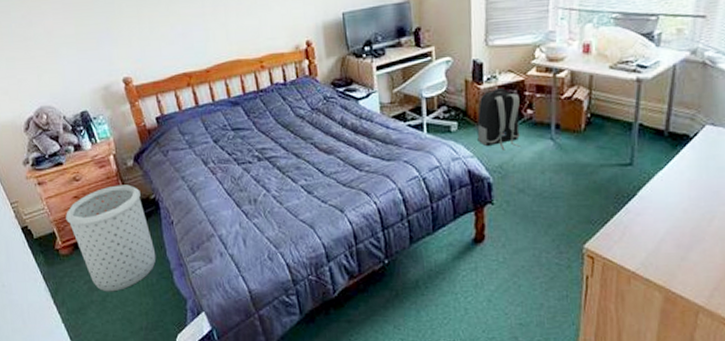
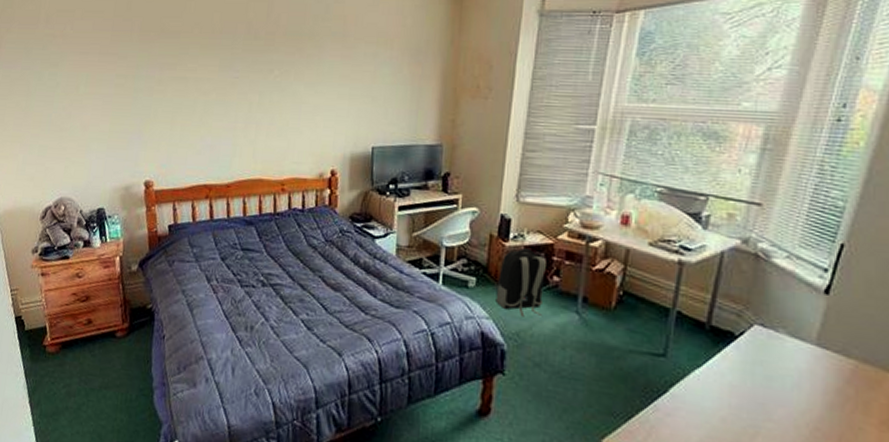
laundry basket: present [65,184,156,292] -> none [60,288,141,402]

